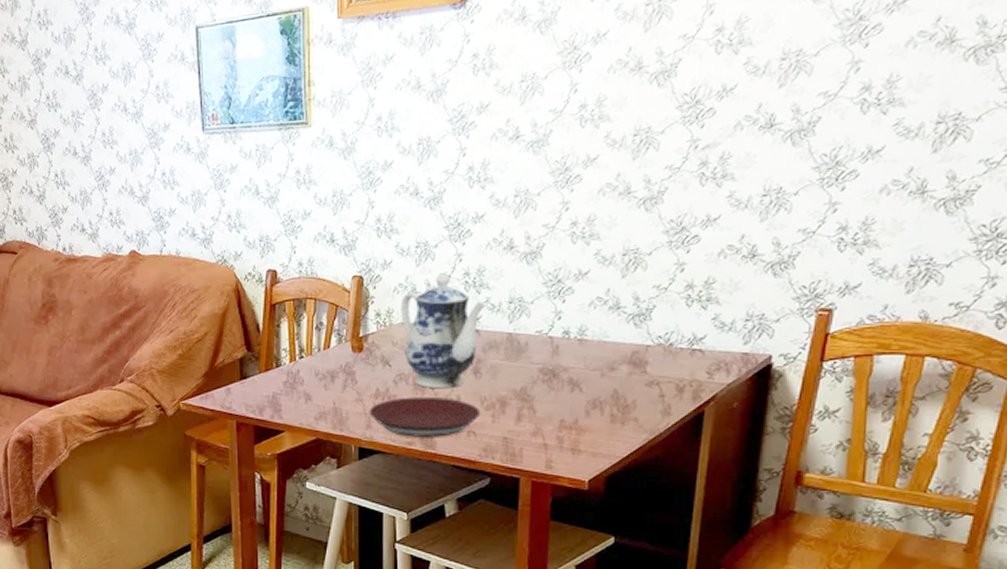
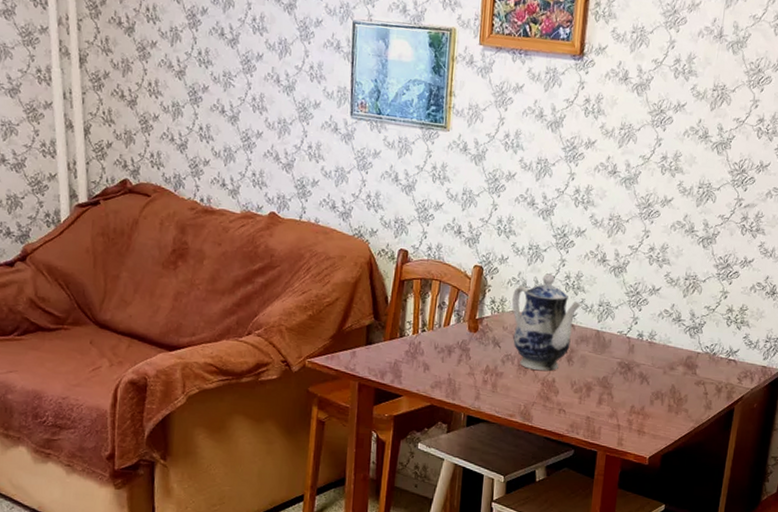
plate: present [369,396,481,438] -> none [478,375,571,413]

